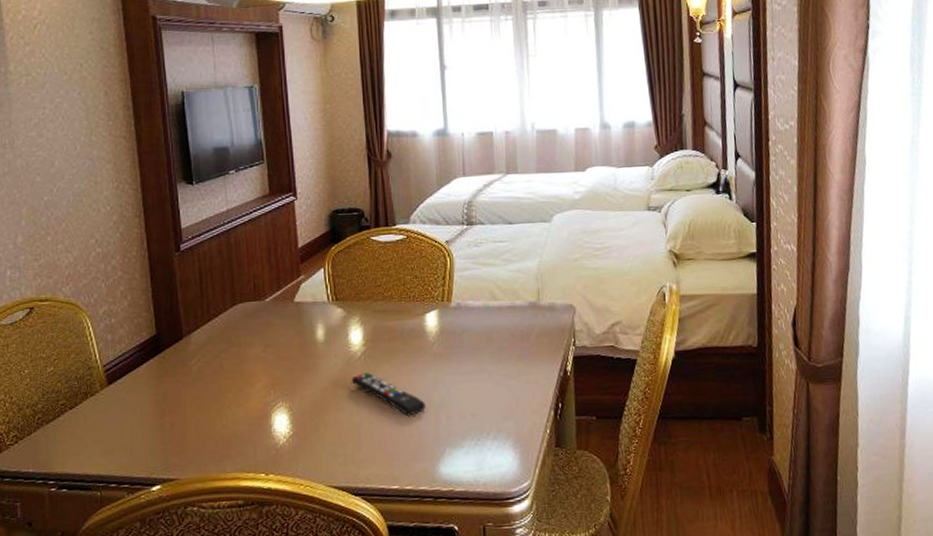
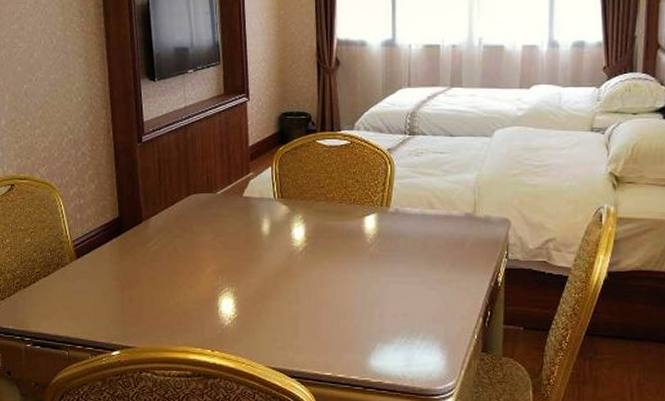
remote control: present [352,371,426,417] -> none [293,266,360,311]

